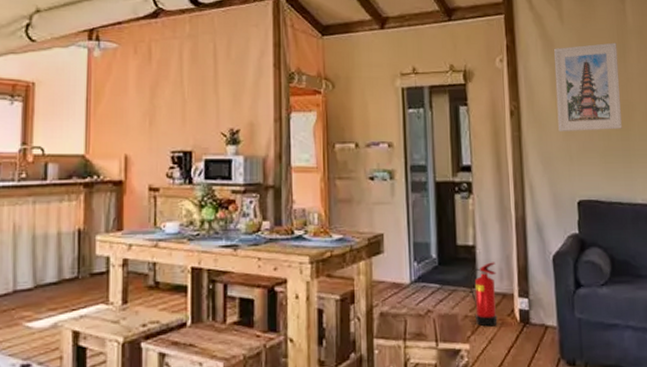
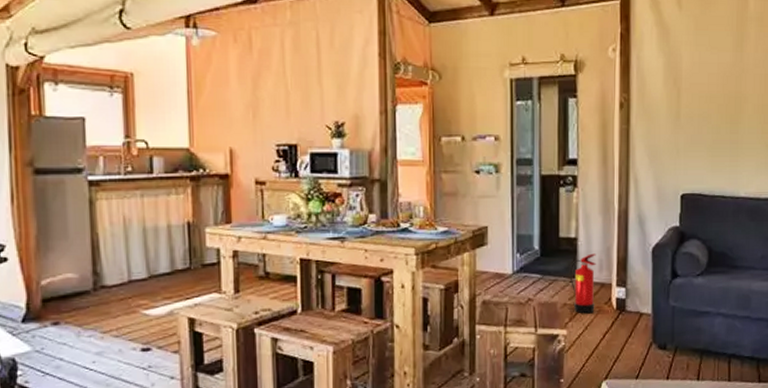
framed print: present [554,42,622,131] -> none [668,30,735,124]

